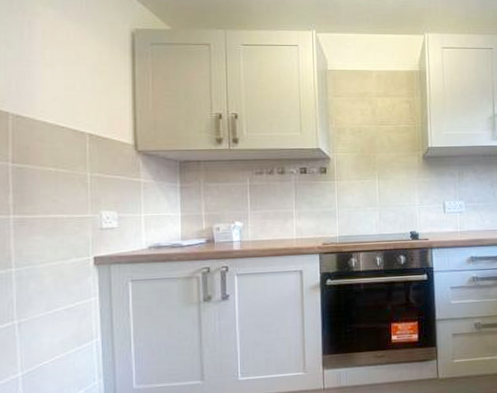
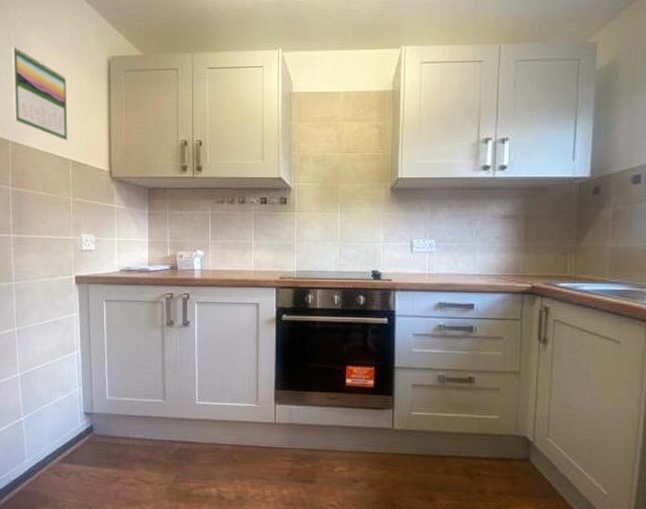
calendar: none [14,12,84,113] -> present [12,45,68,141]

